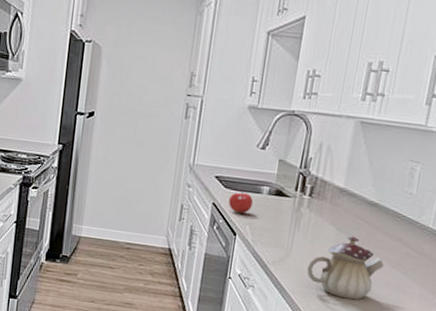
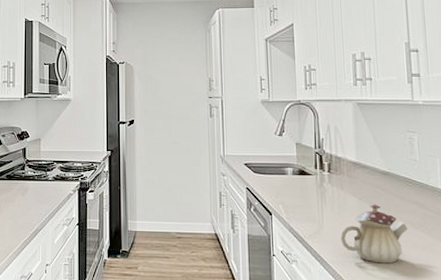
fruit: present [228,190,253,214] -> none [260,173,281,195]

